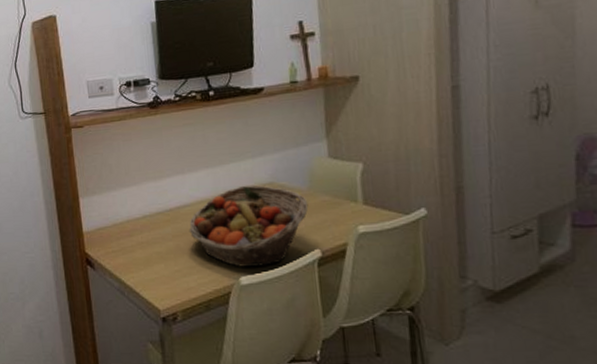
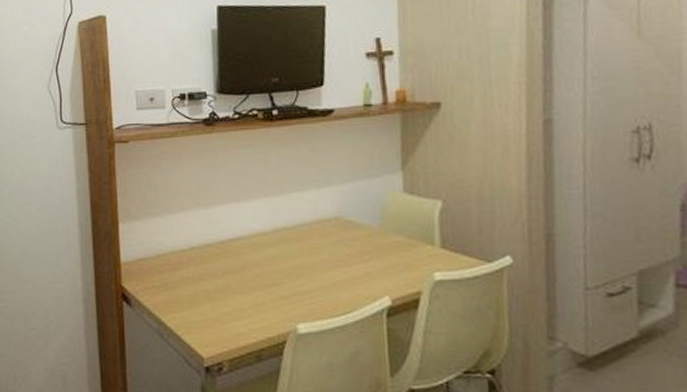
fruit basket: present [189,185,309,267] -> none [241,220,379,313]

